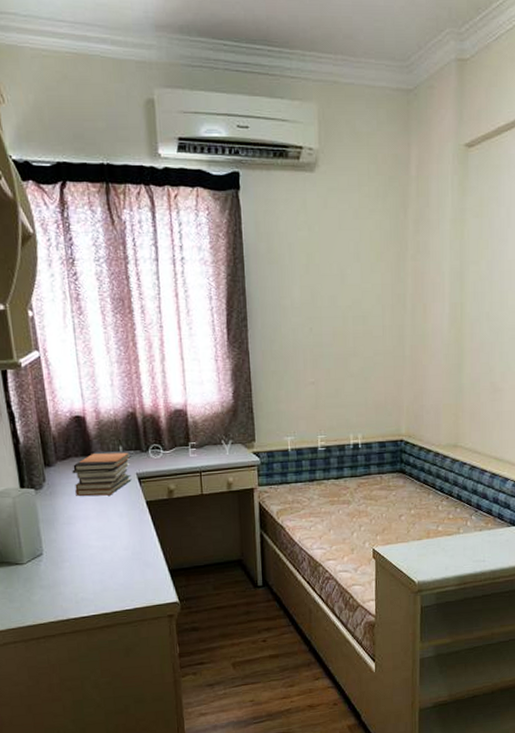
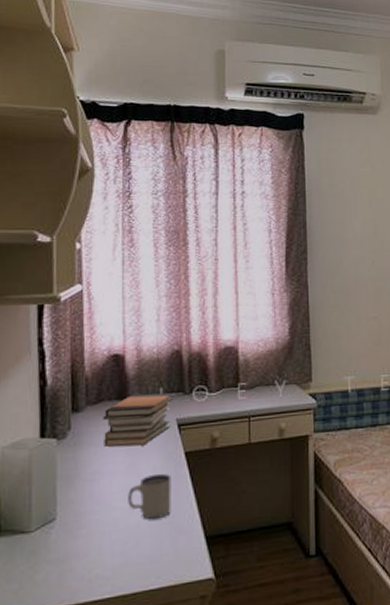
mug: none [101,518,139,556] -> present [128,473,172,520]

